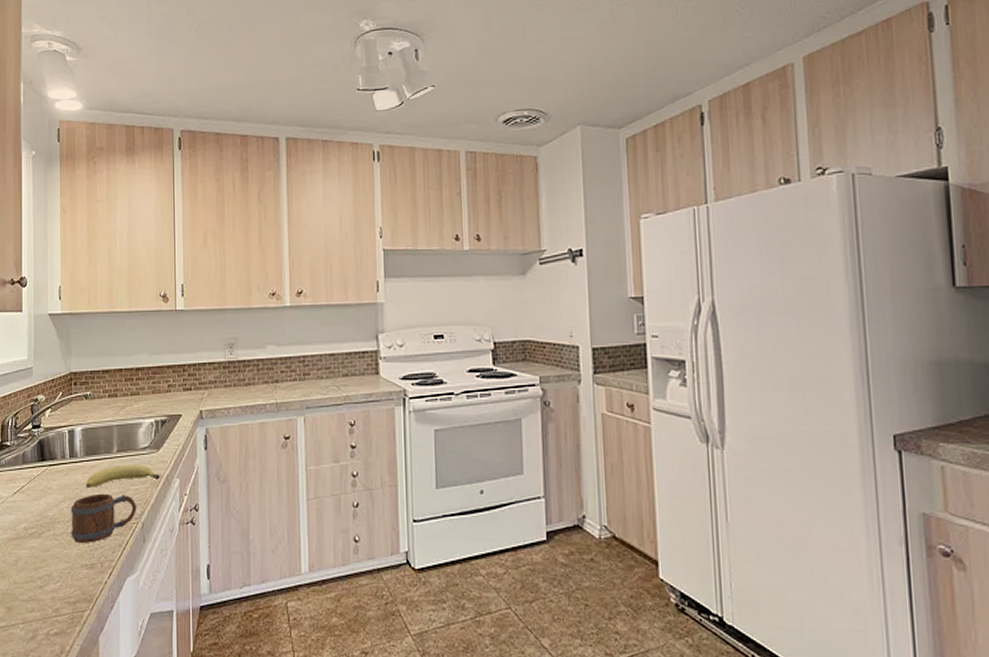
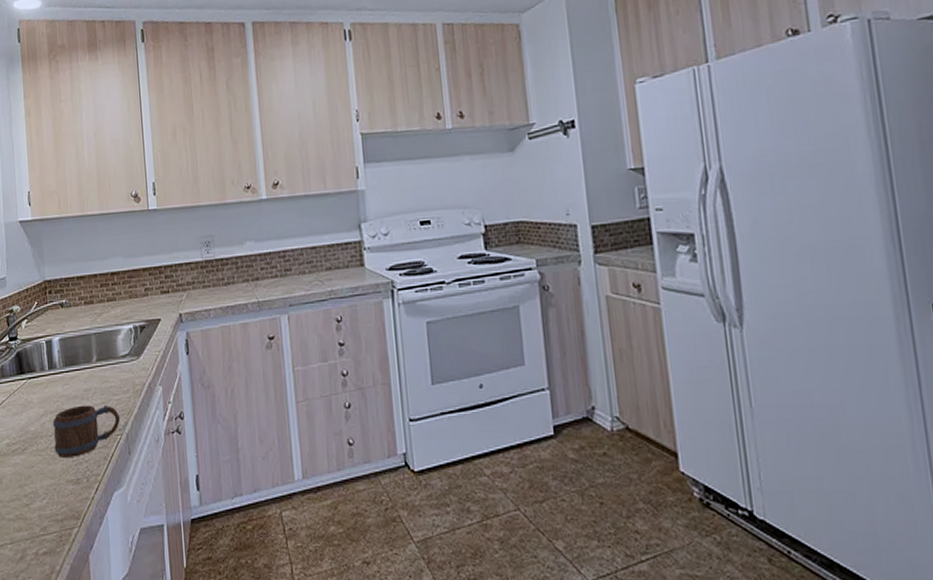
fruit: present [85,464,160,489] -> none [66,373,142,401]

